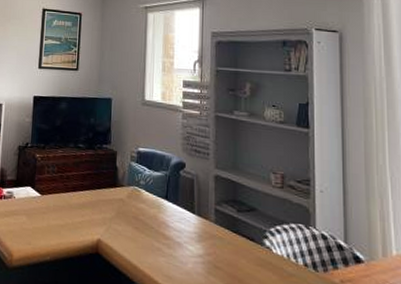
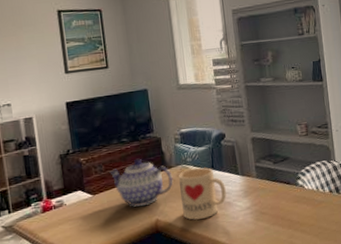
teapot: none [61,168,123,221] -> present [109,158,173,207]
mug: none [127,193,178,254] -> present [179,167,227,220]

